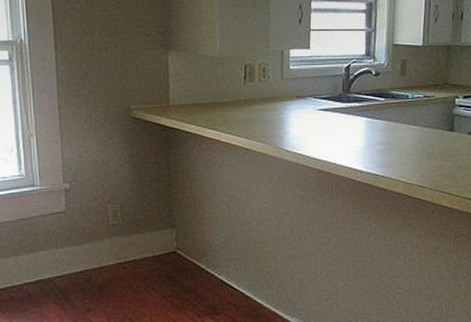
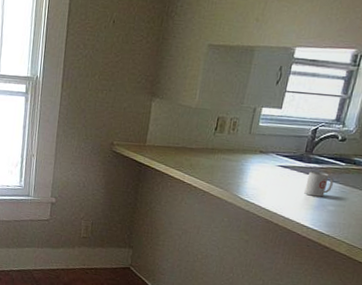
mug: none [350,111,377,137] -> present [304,171,334,197]

